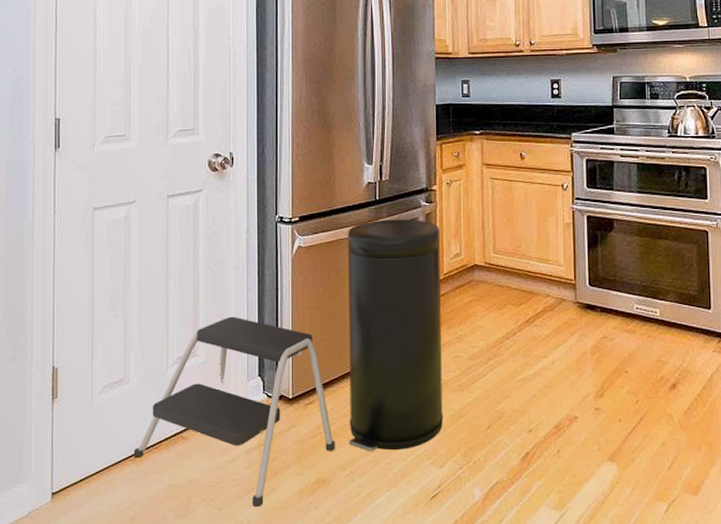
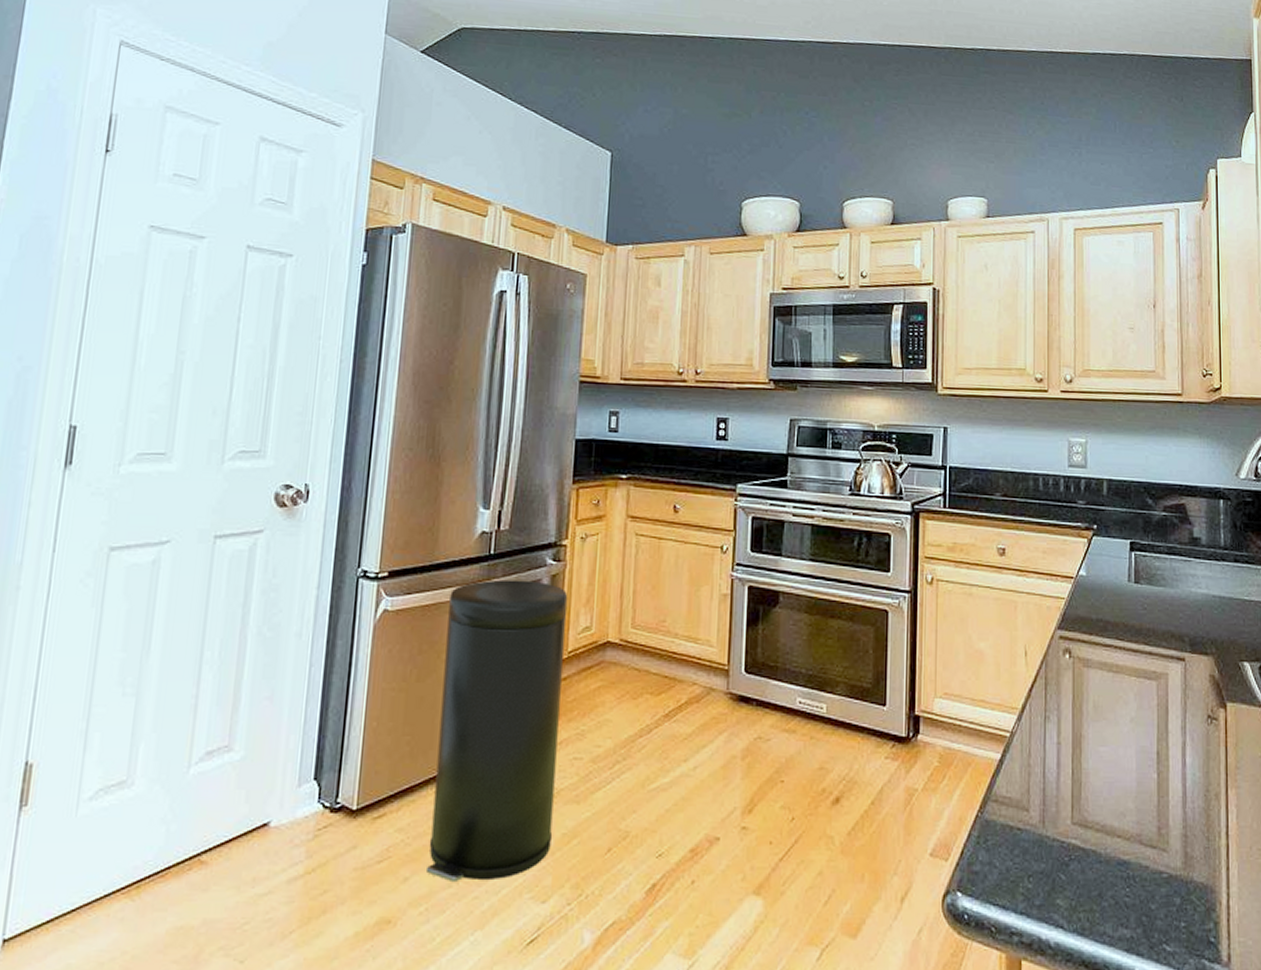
step stool: present [133,316,335,508] -> none [127,699,409,958]

